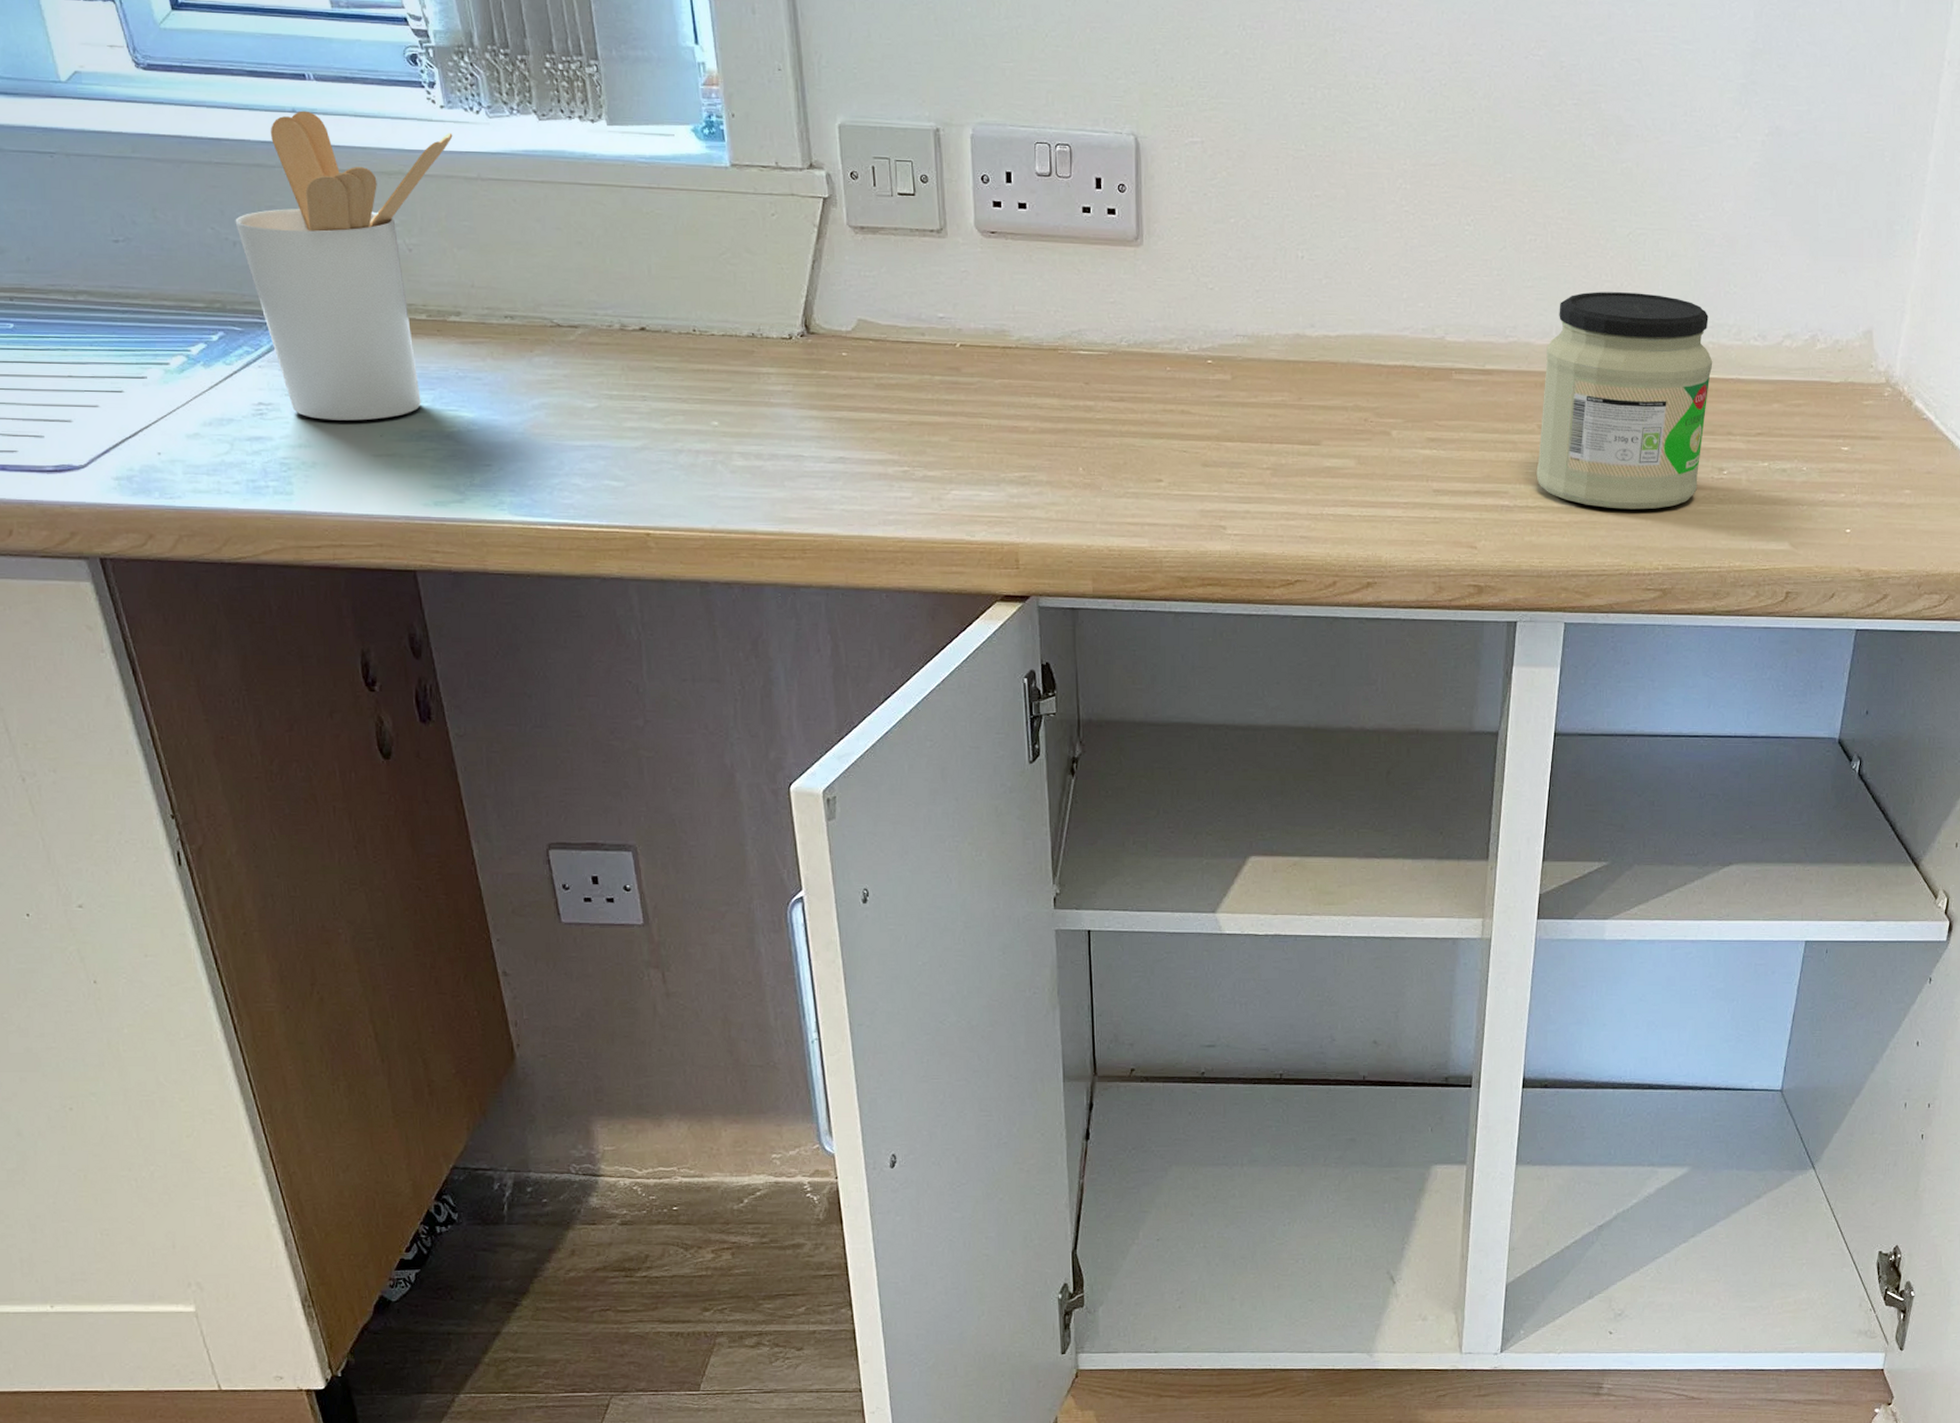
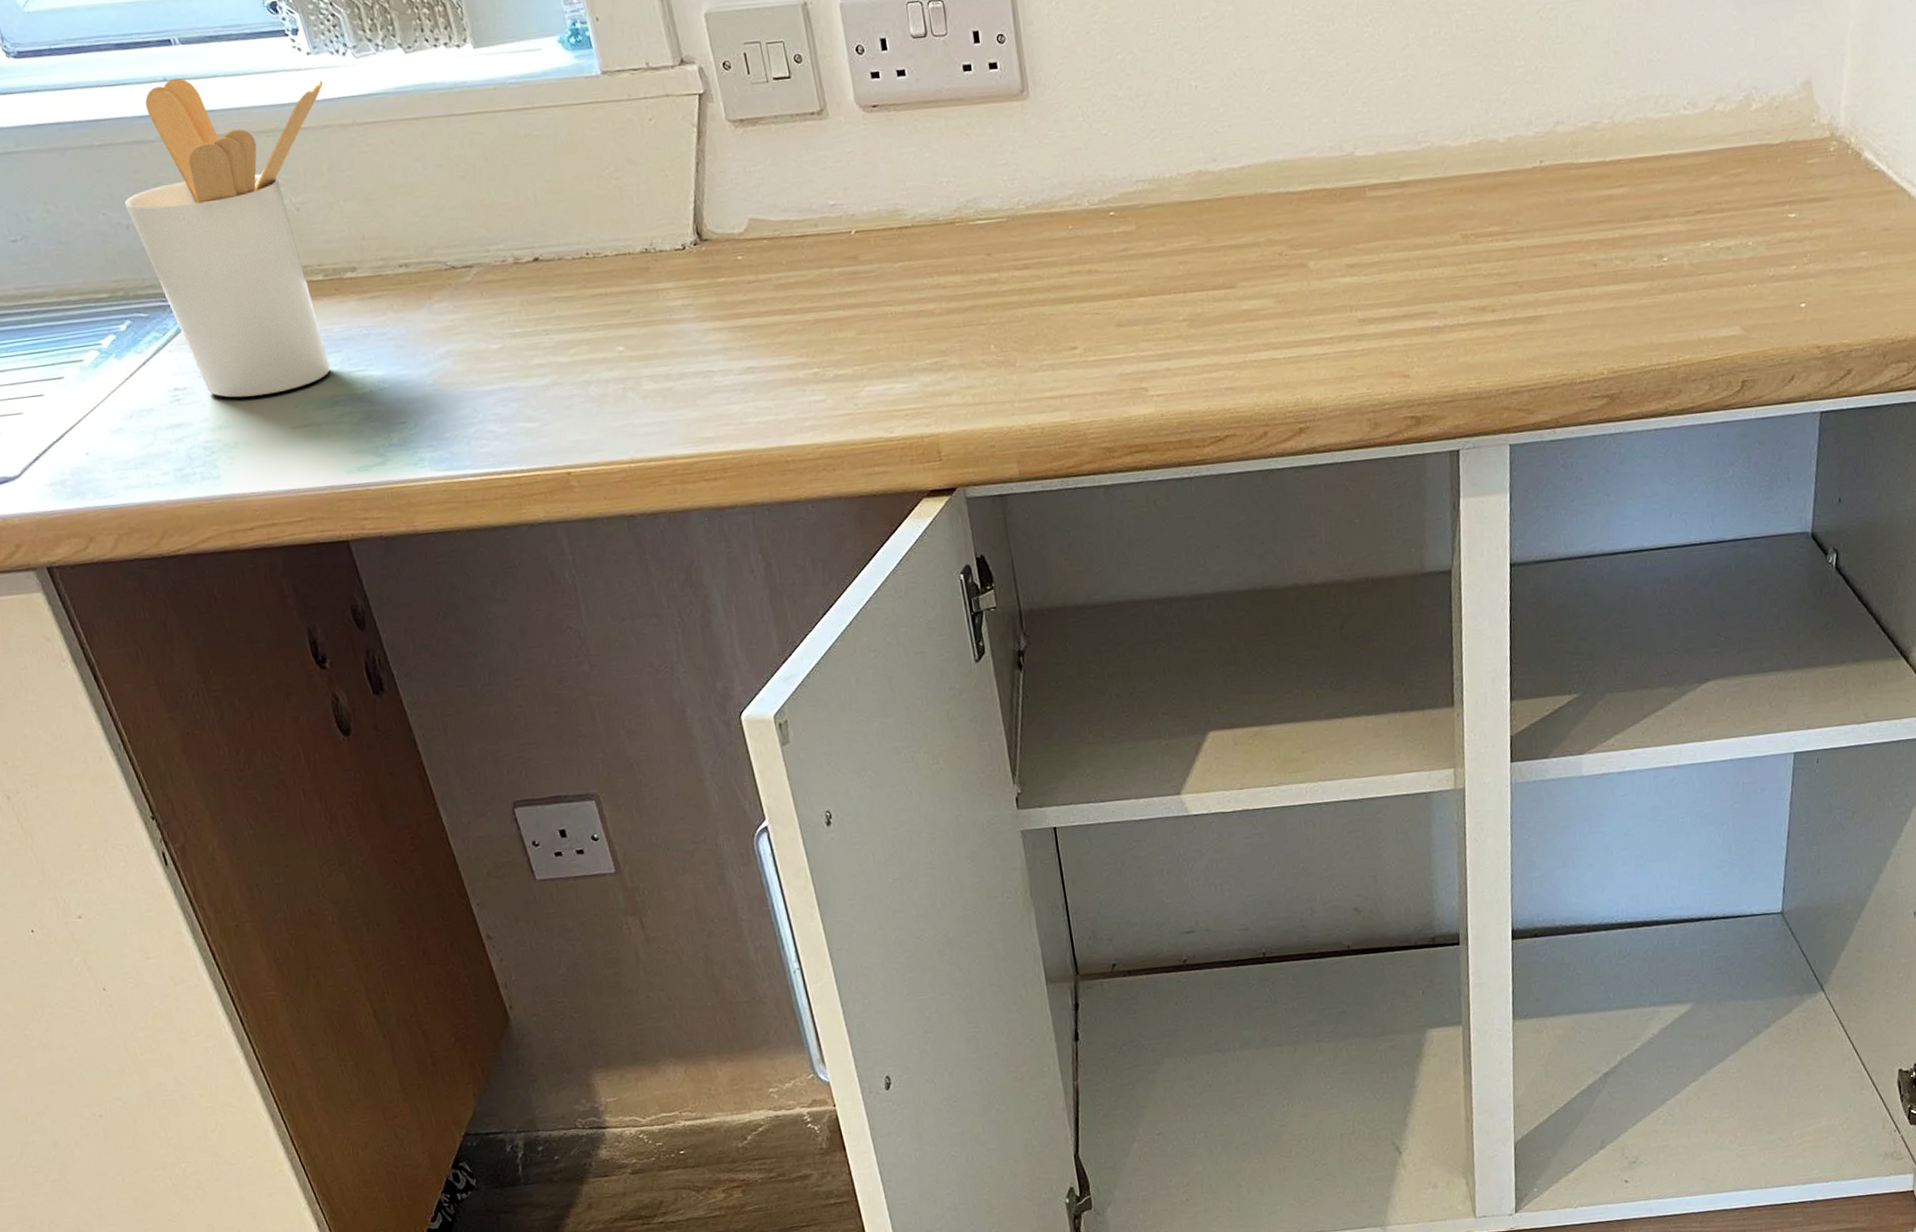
jar: present [1536,292,1713,510] -> none [1462,73,1642,315]

